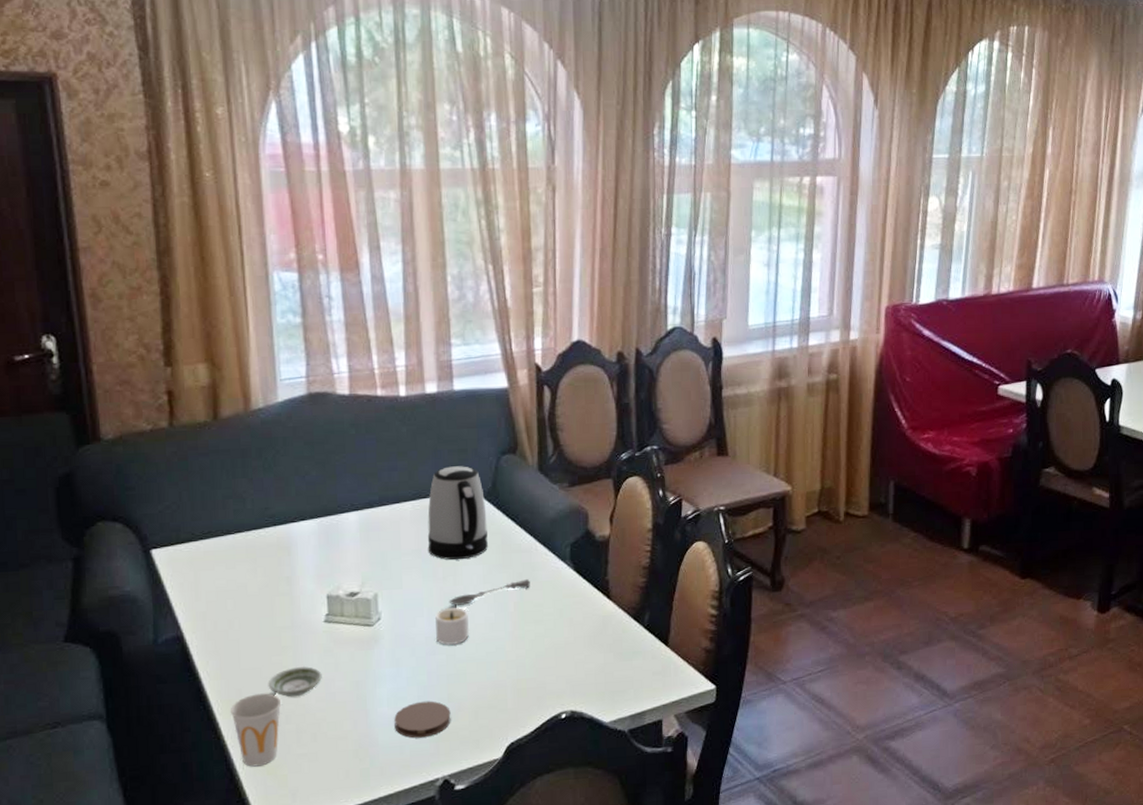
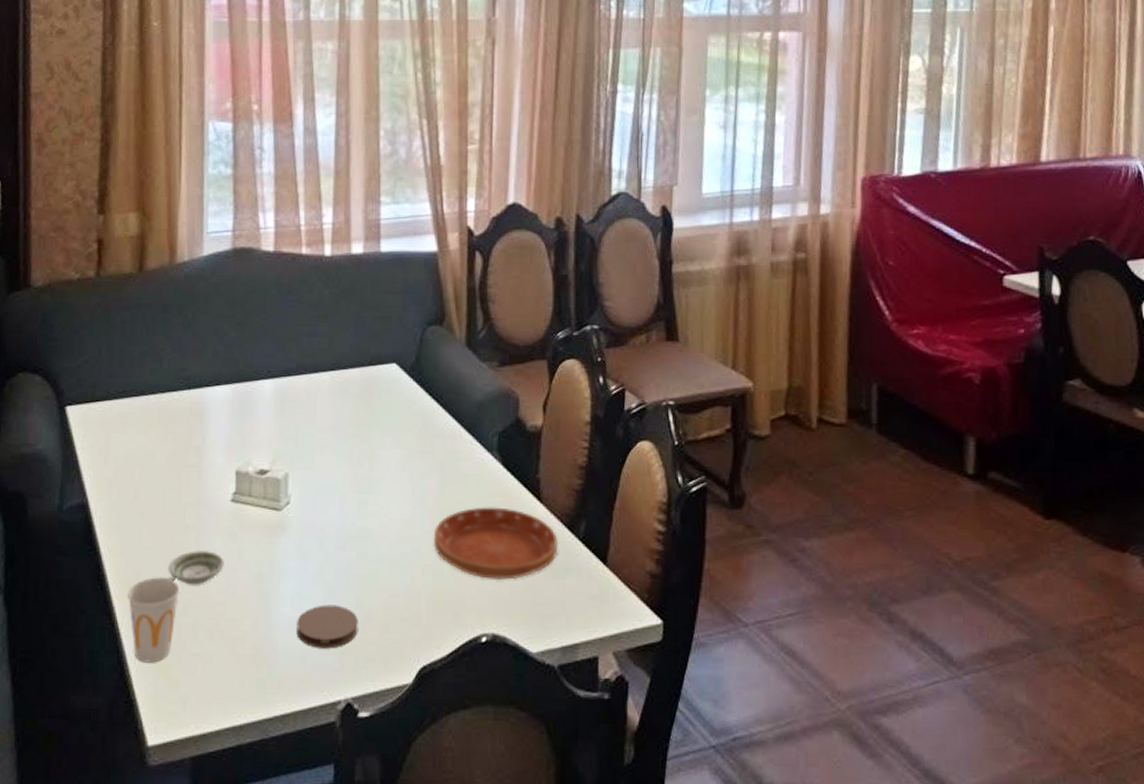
kettle: present [427,466,488,560] -> none [344,335,408,442]
candle: present [435,606,470,646] -> none [347,496,384,542]
soupspoon: present [449,578,530,607] -> none [363,469,452,496]
saucer: none [516,606,626,667] -> present [434,507,558,580]

